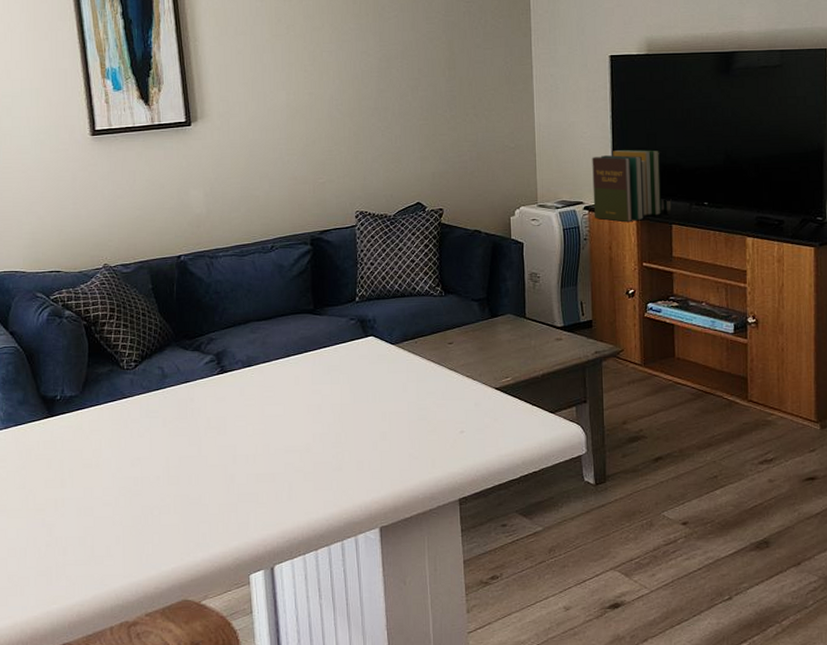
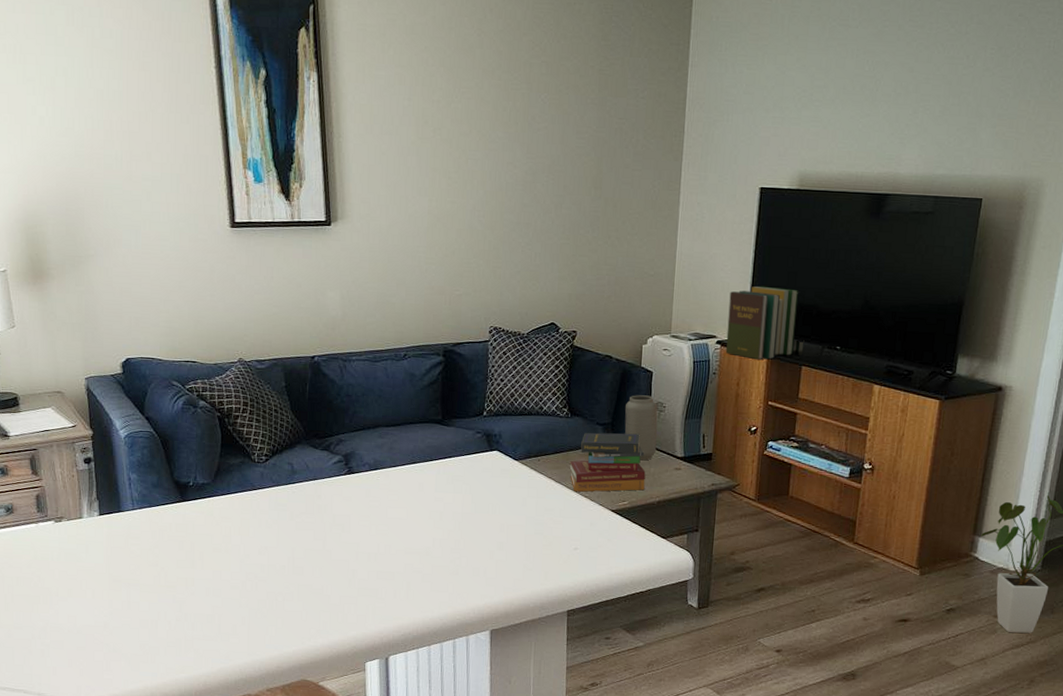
books: none [448,306,527,372] -> present [569,432,646,492]
vase: none [499,267,535,334] -> present [624,395,658,461]

